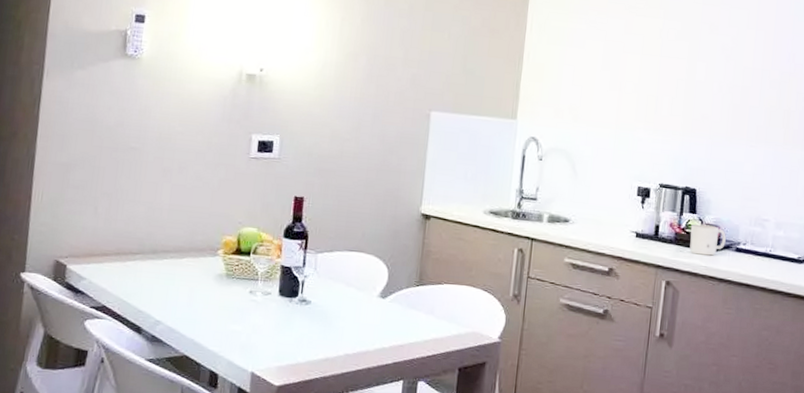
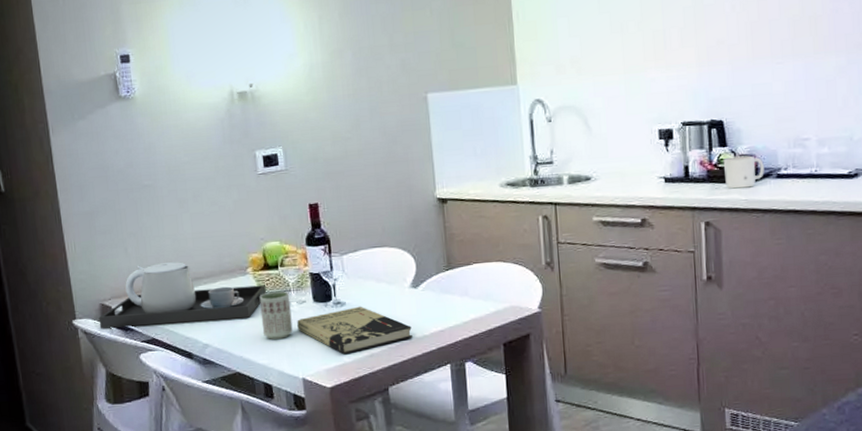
teapot: none [48,227,233,301] -> present [98,262,266,329]
cup: none [220,277,256,328] -> present [259,291,293,339]
book: none [257,307,372,355] -> present [297,306,413,355]

